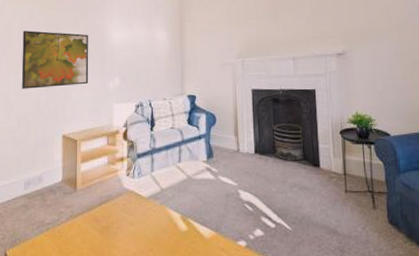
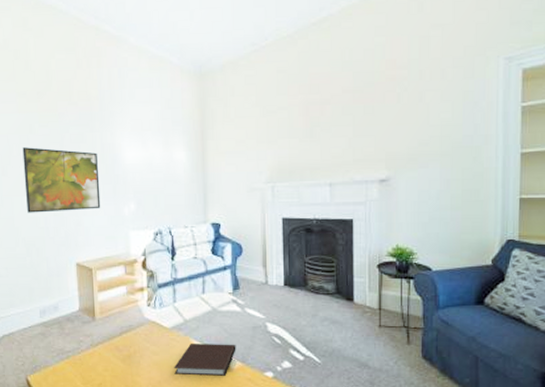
notebook: none [150,212,210,246] -> present [174,344,236,376]

